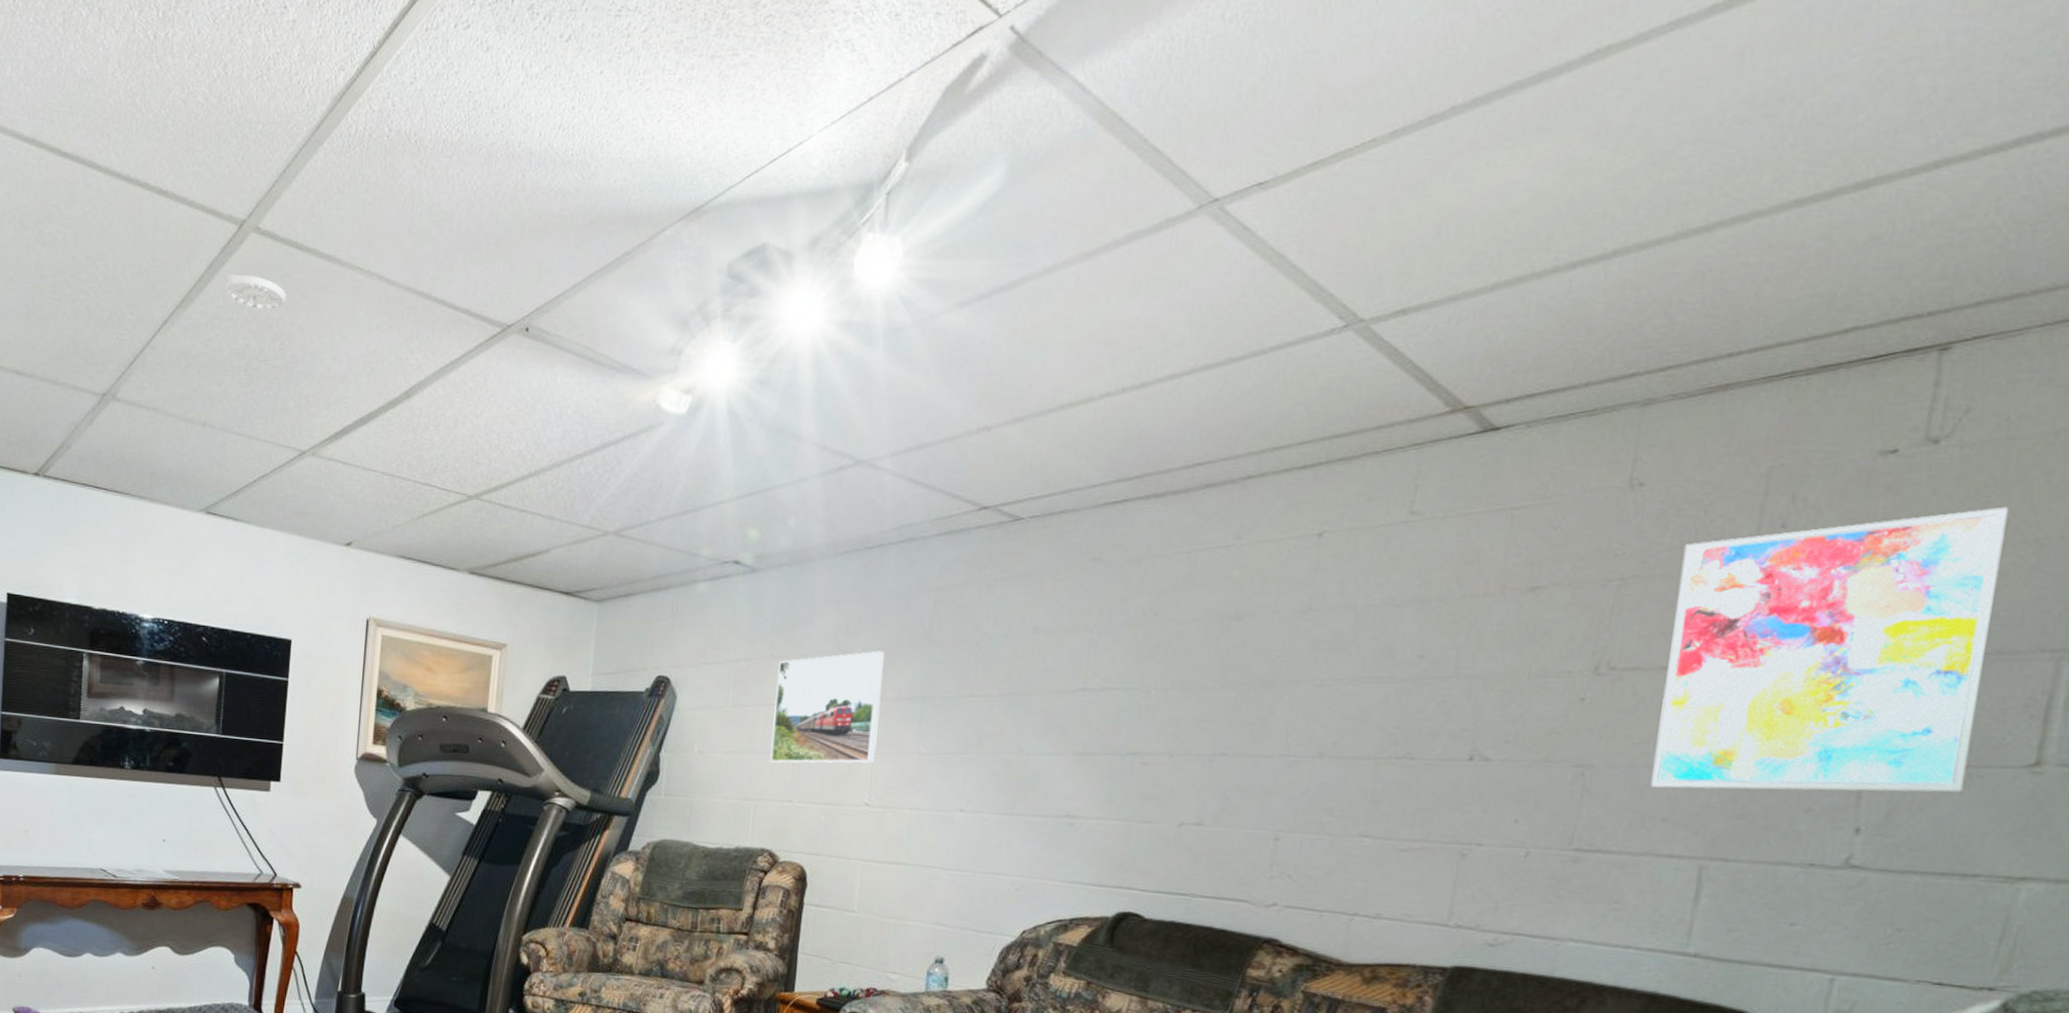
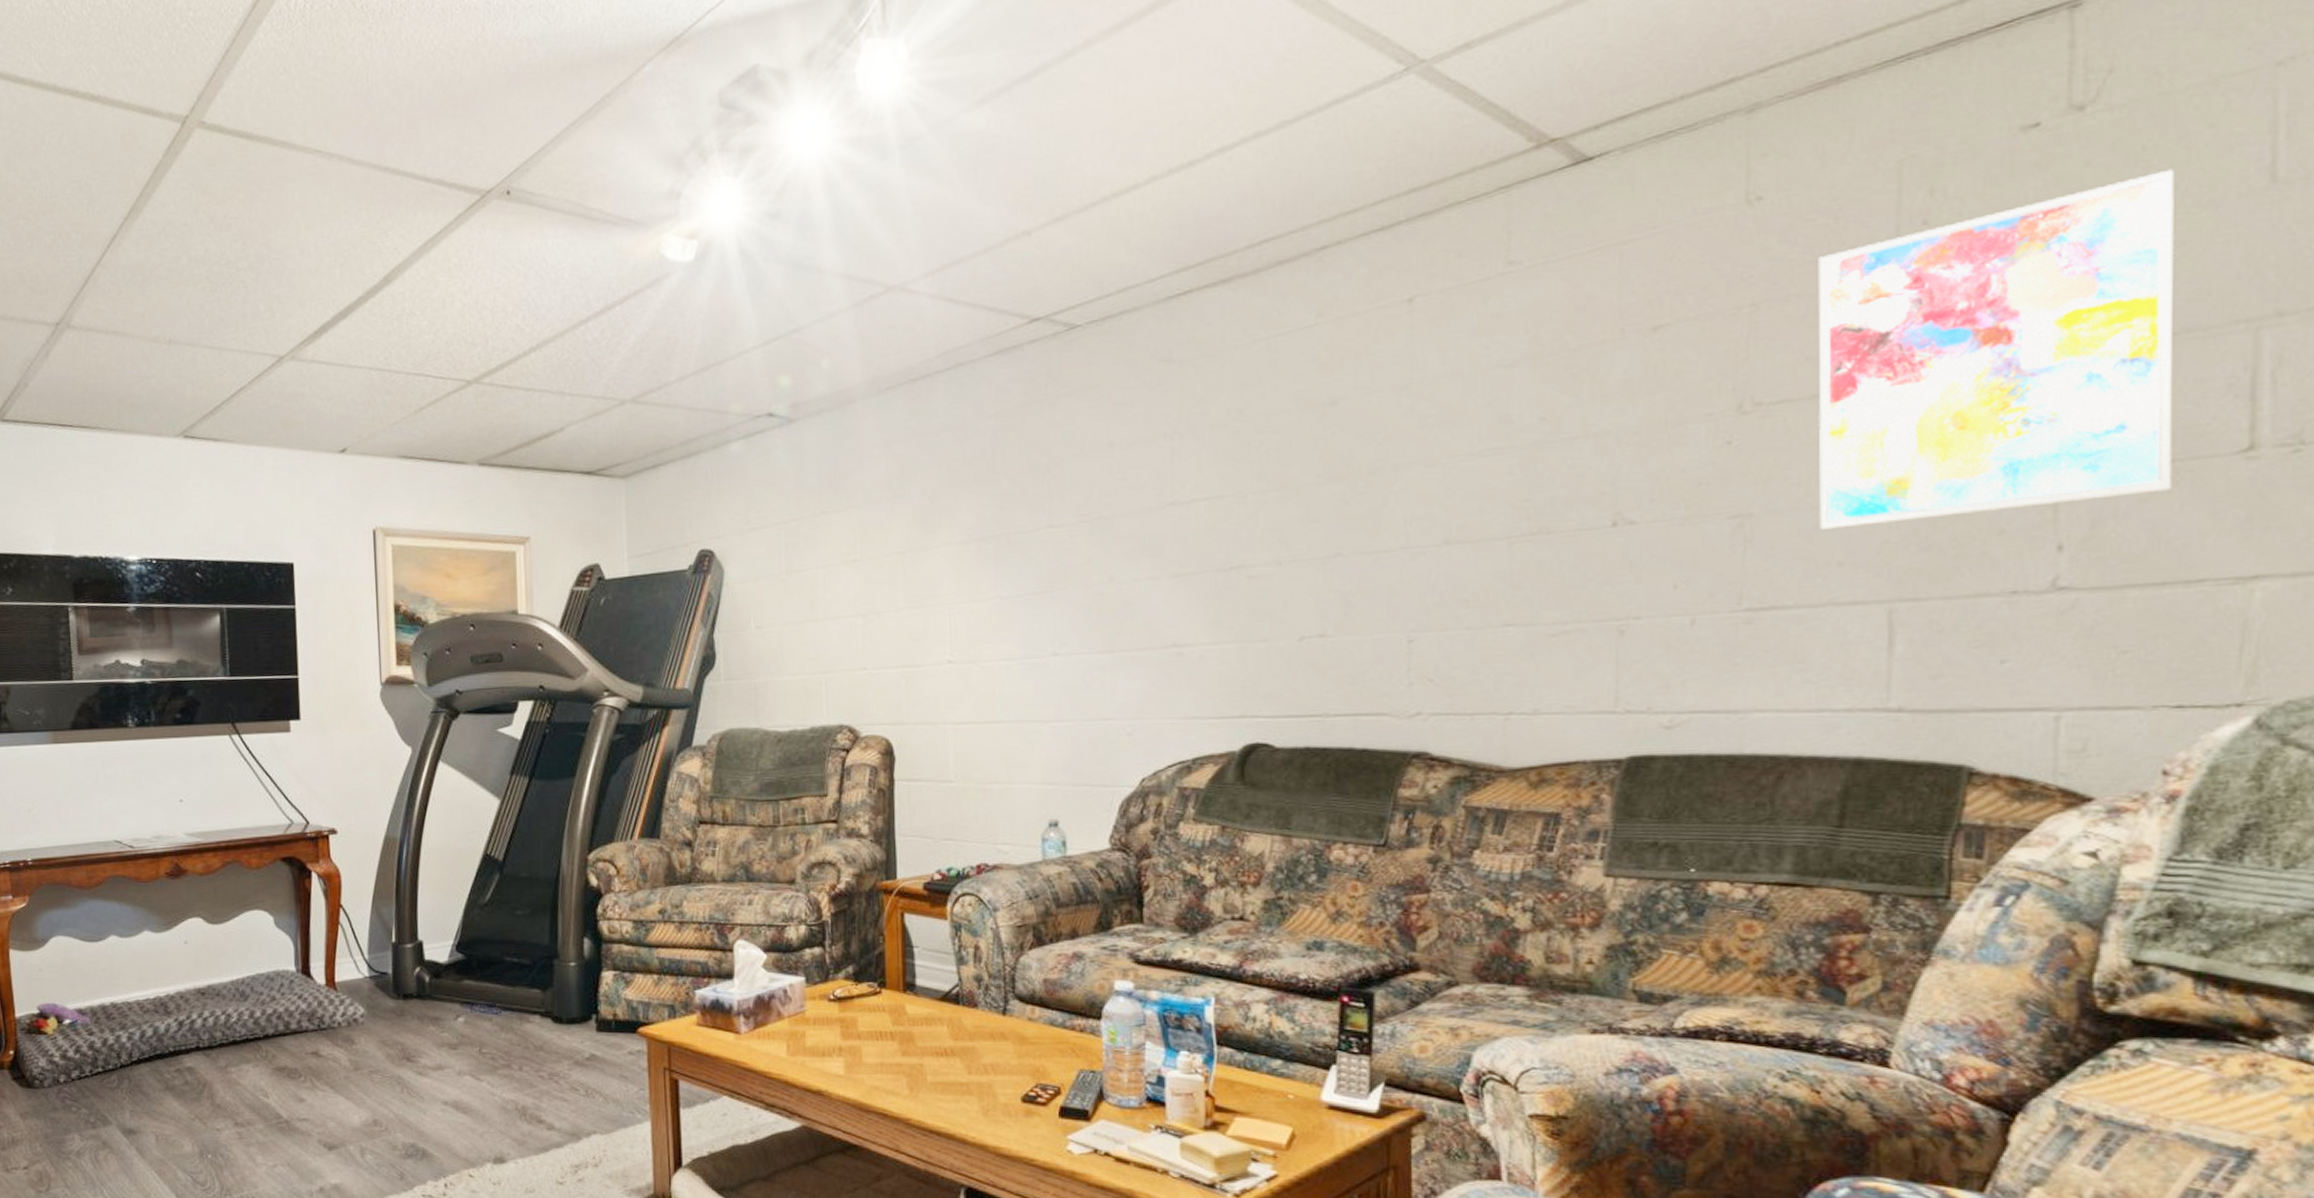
smoke detector: present [224,274,287,310] -> none [174,174,243,211]
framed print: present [769,650,884,763] -> none [832,490,951,629]

